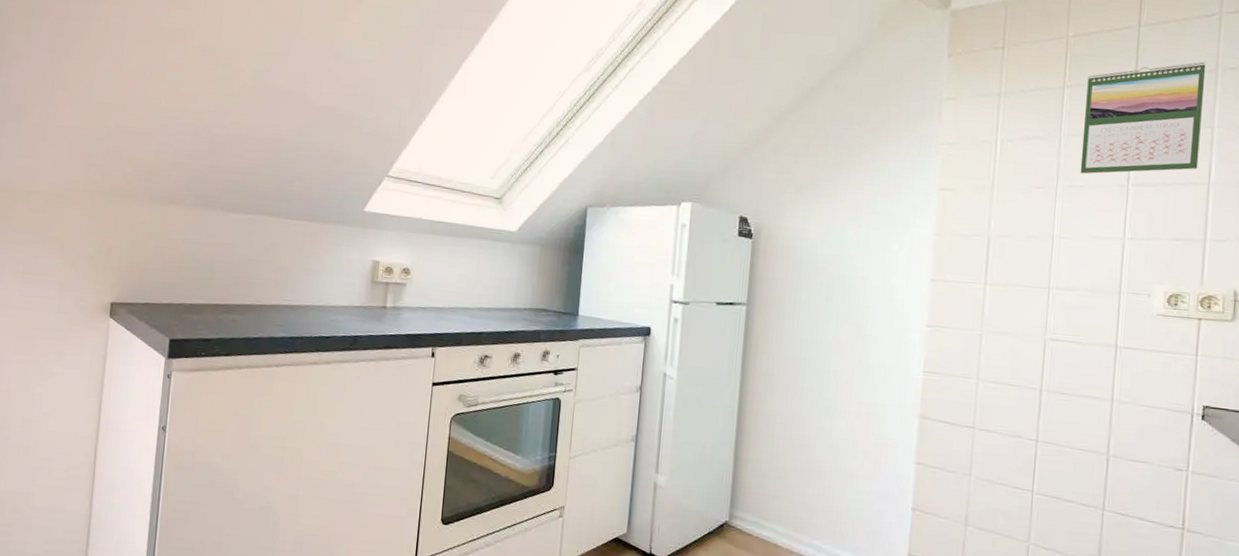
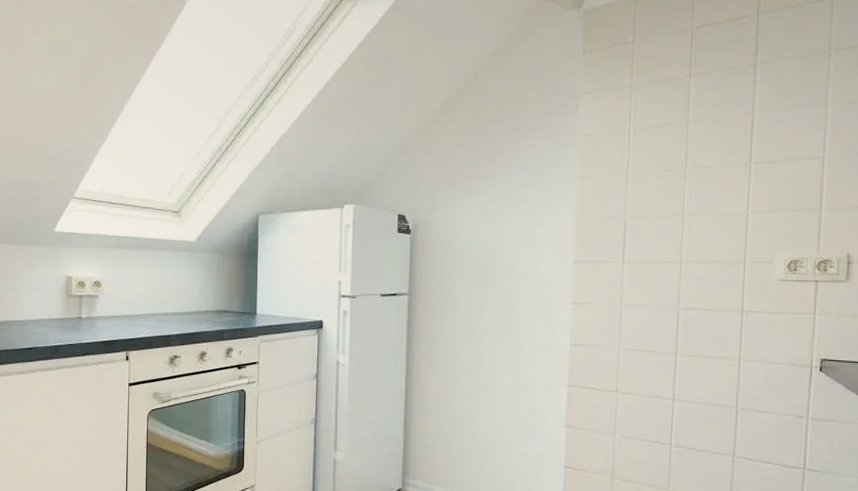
calendar: present [1080,61,1206,174] -> none [706,44,820,156]

